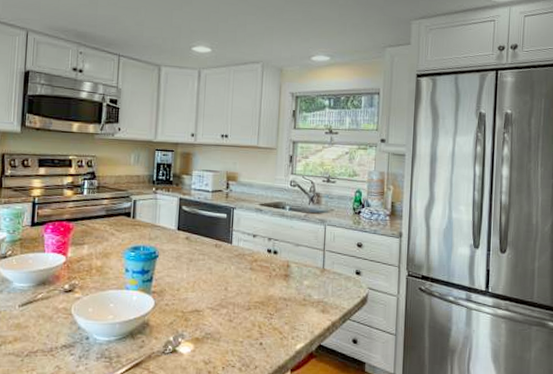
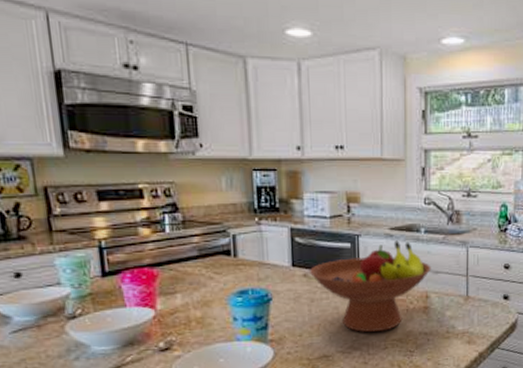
fruit bowl: none [190,215,293,294] -> present [309,240,431,333]

